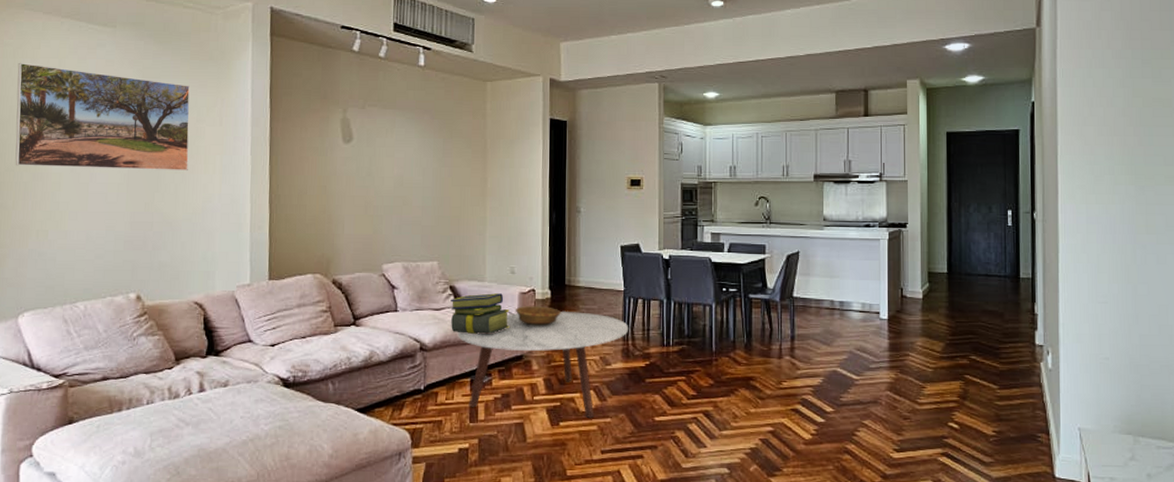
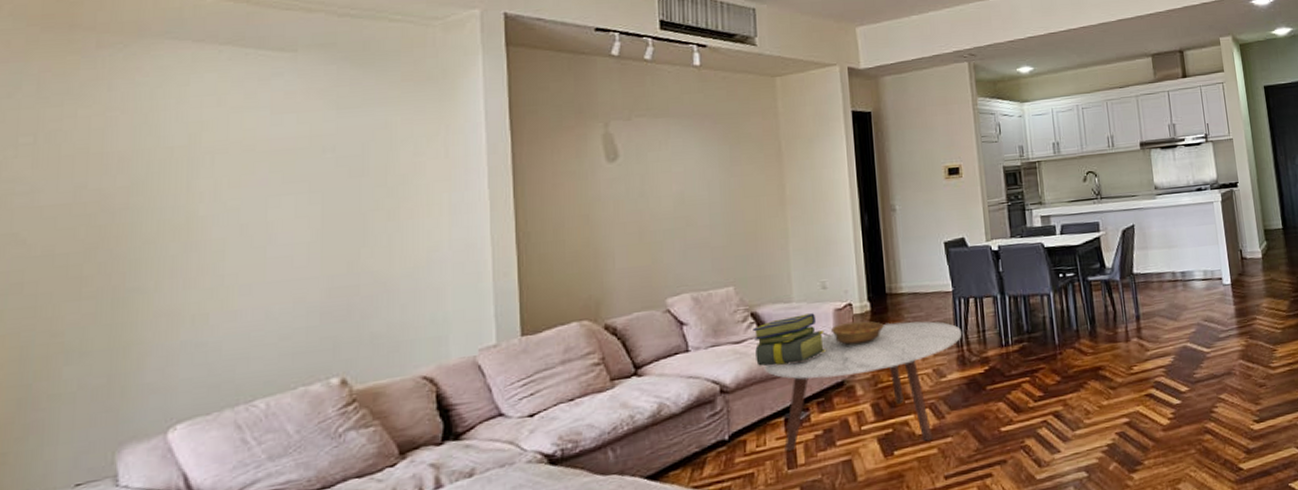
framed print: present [15,62,190,170] -> none [156,104,405,236]

